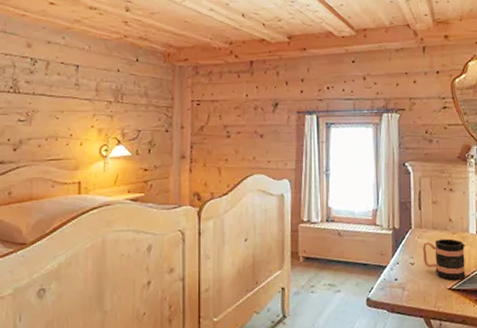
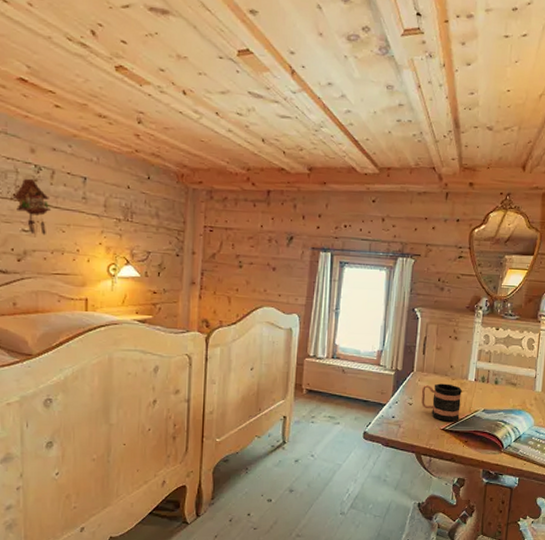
cuckoo clock: none [8,71,45,123] -> present [11,178,51,235]

